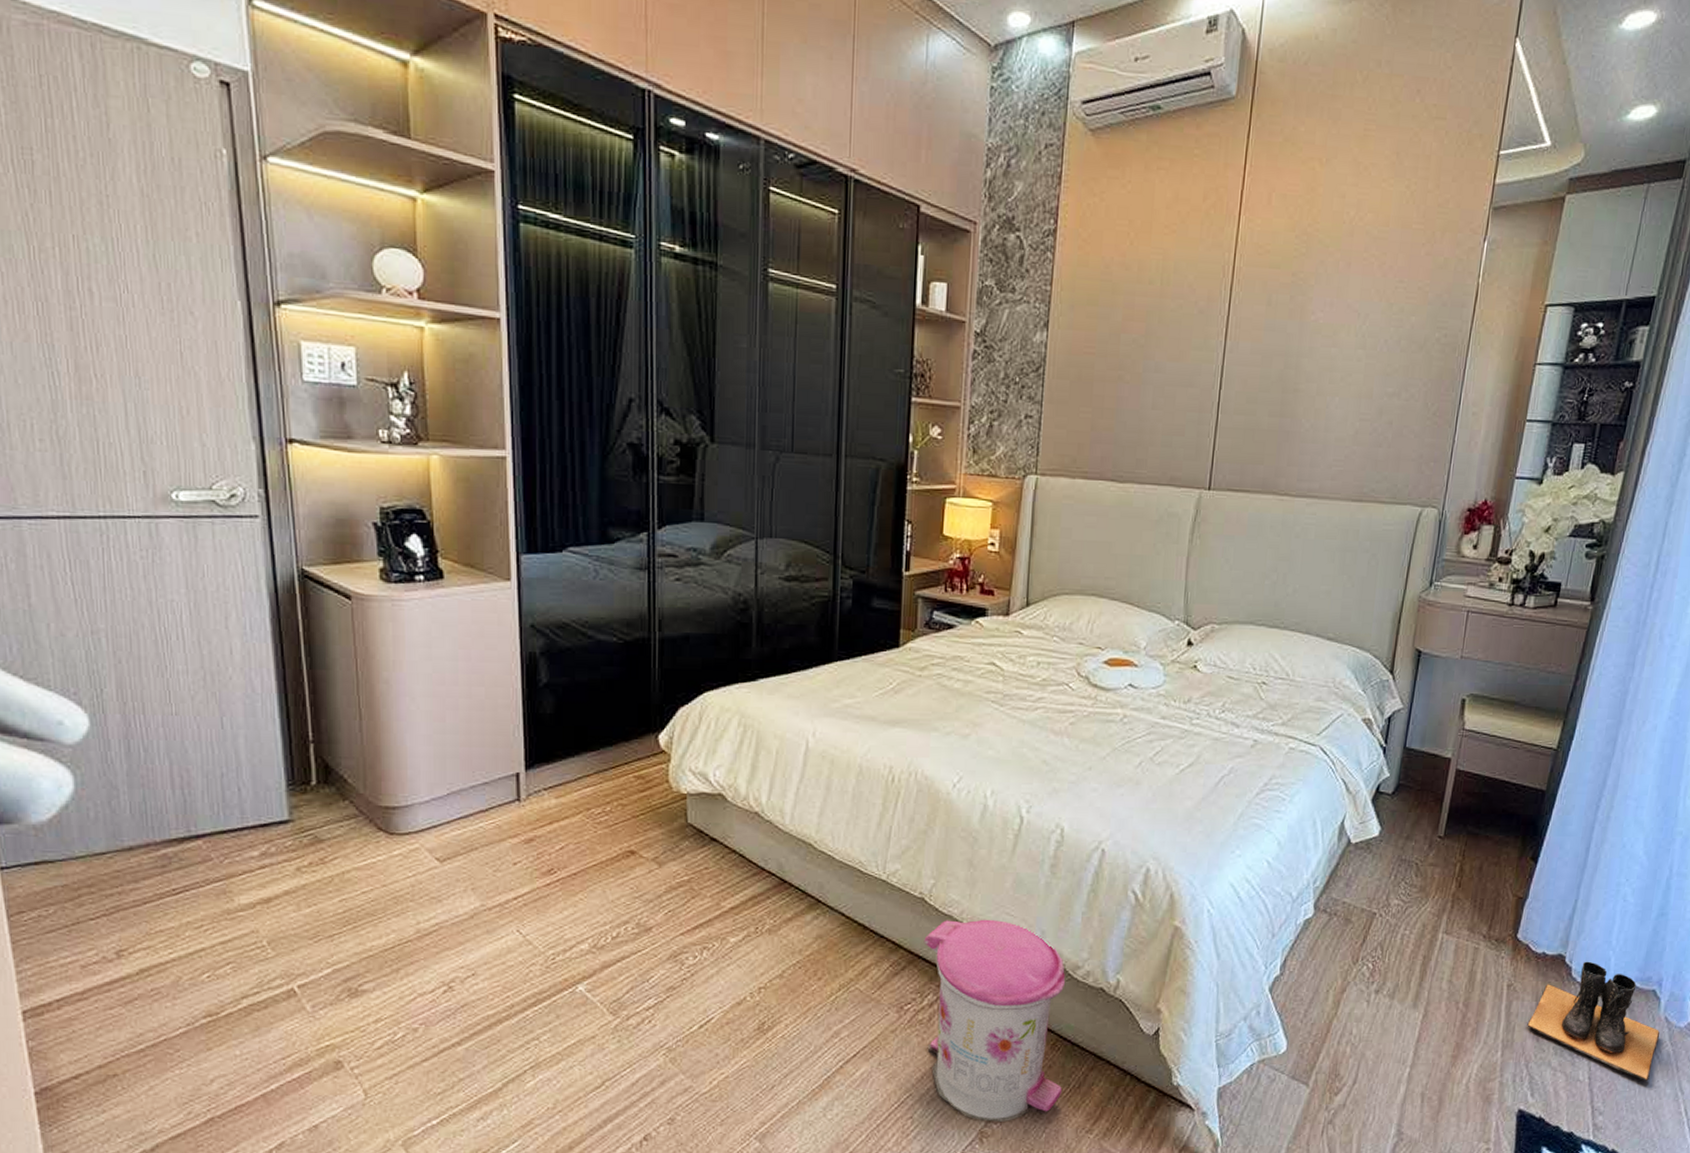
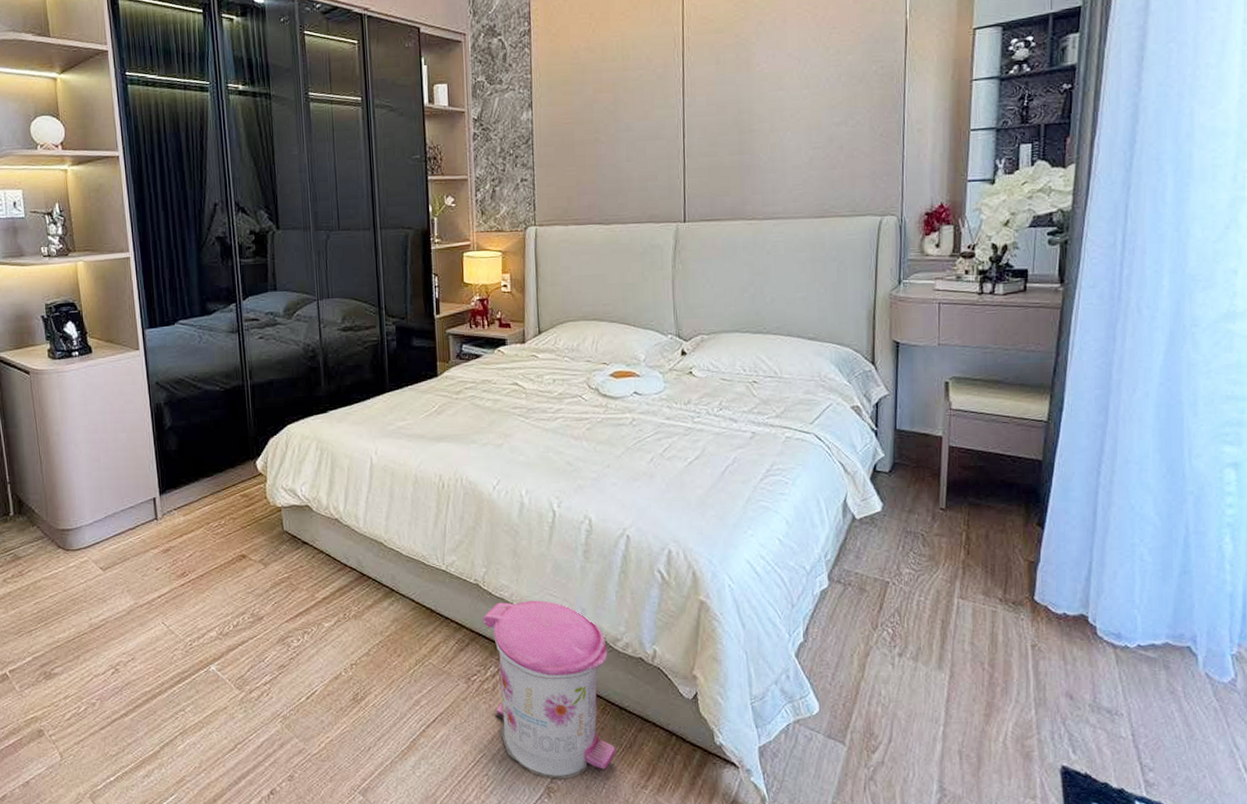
boots: present [1527,961,1660,1082] -> none [1058,620,1203,738]

